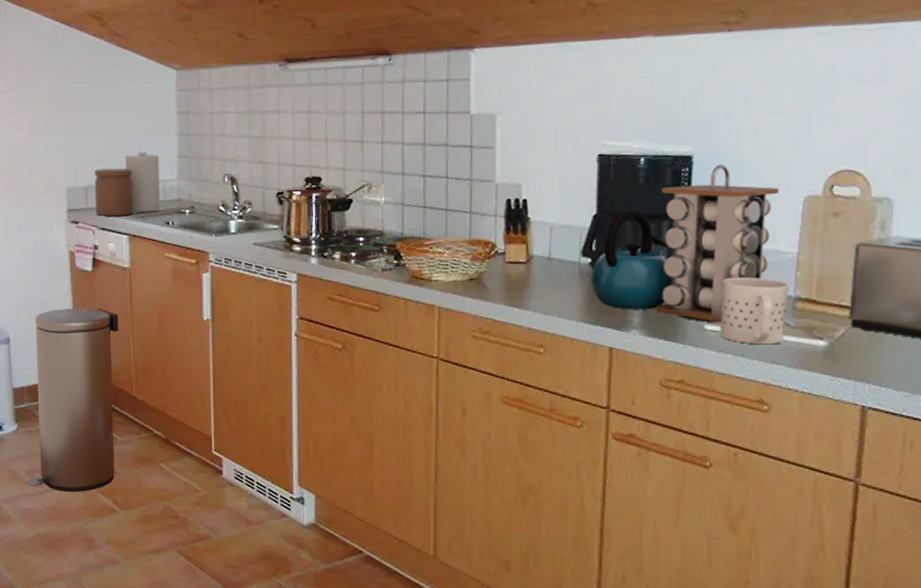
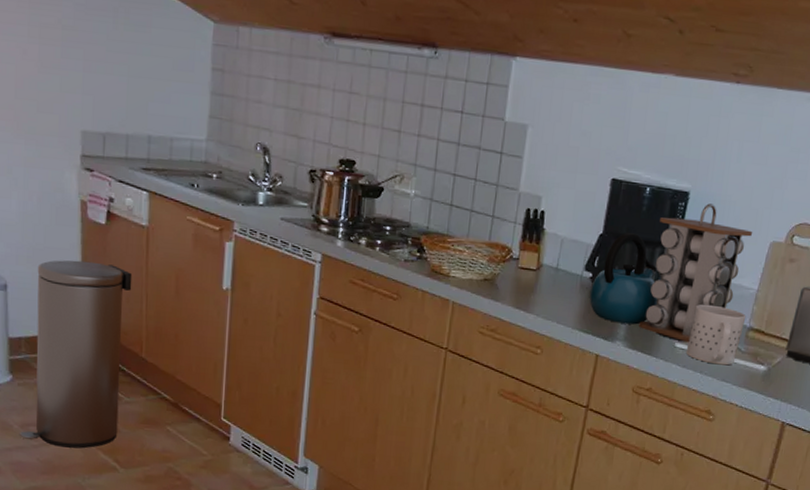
jar: present [94,168,134,217] -> none [113,115,158,172]
paper towel holder: present [125,151,160,213] -> none [150,104,188,172]

